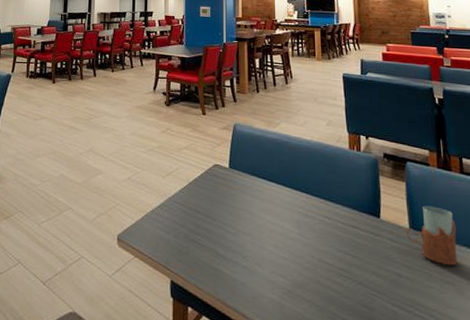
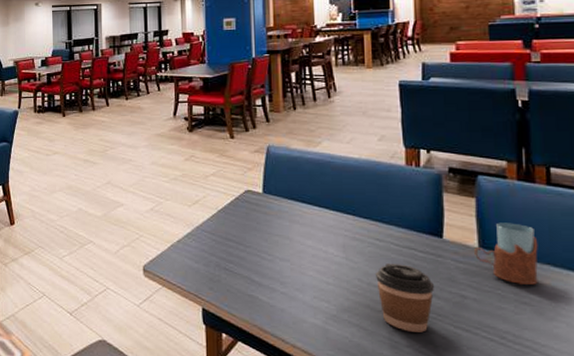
coffee cup: none [325,241,375,310] -> present [376,263,435,333]

